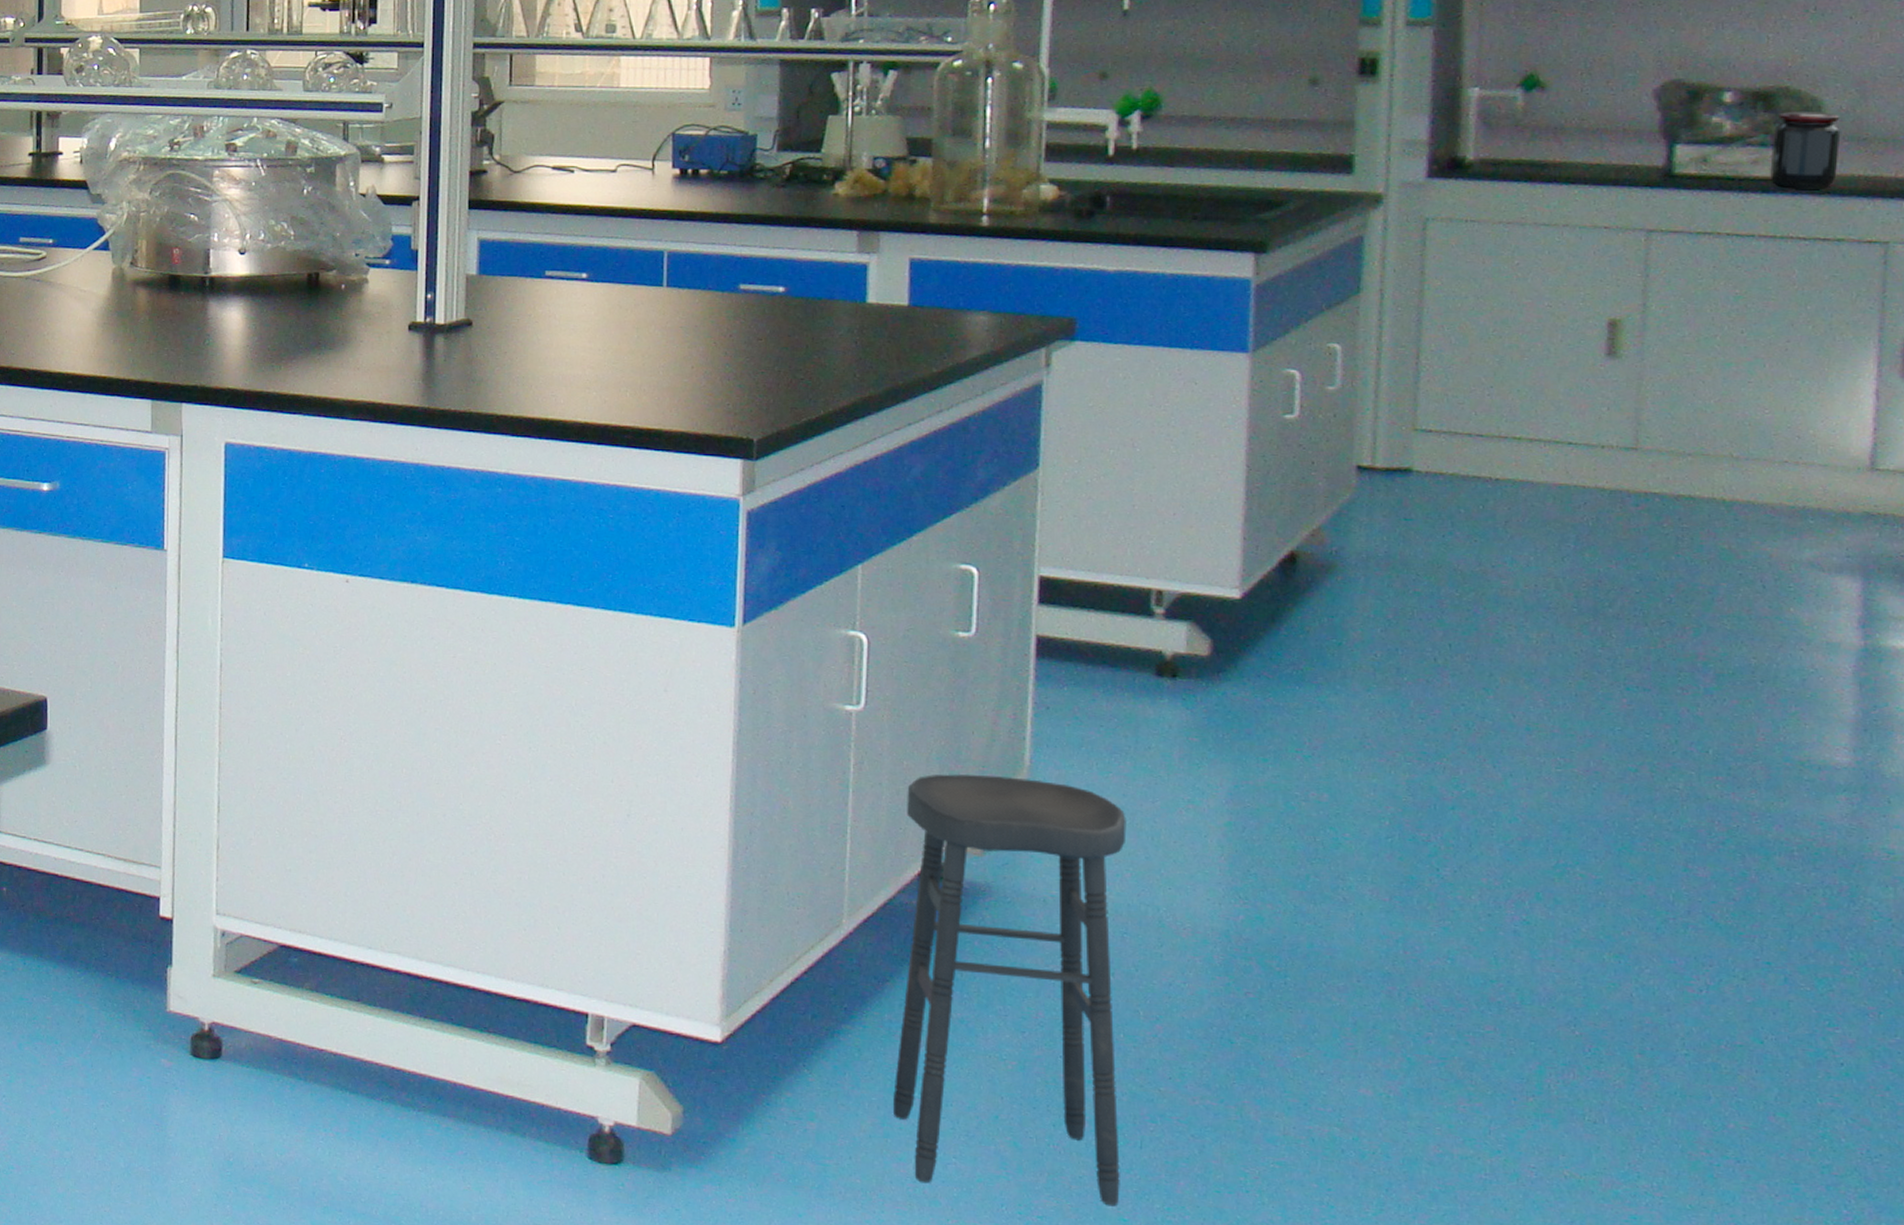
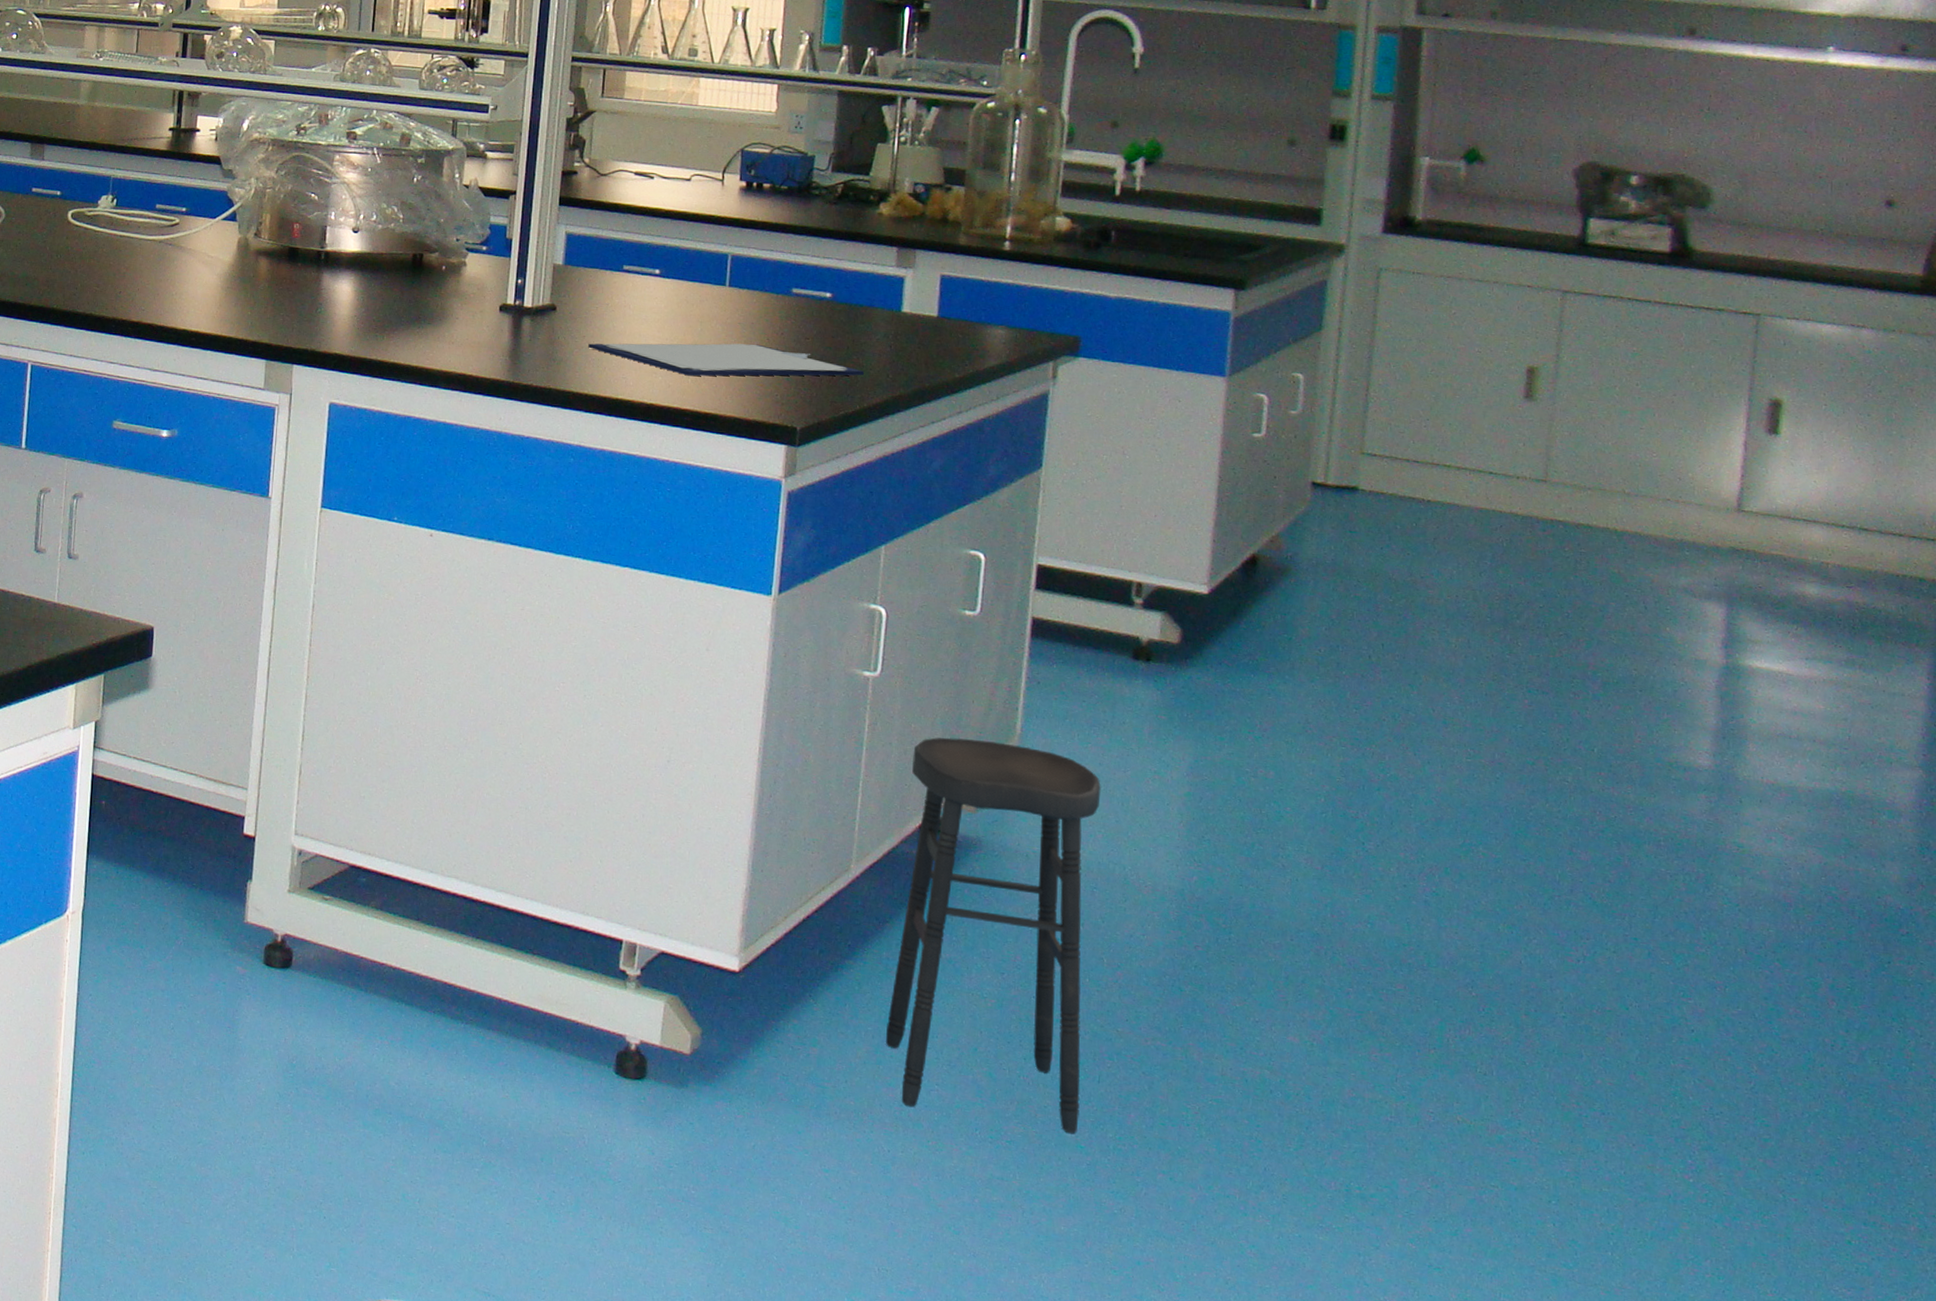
notepad: none [511,349,827,389] -> present [588,343,864,377]
jar: present [1770,111,1841,191] -> none [1666,196,1725,266]

